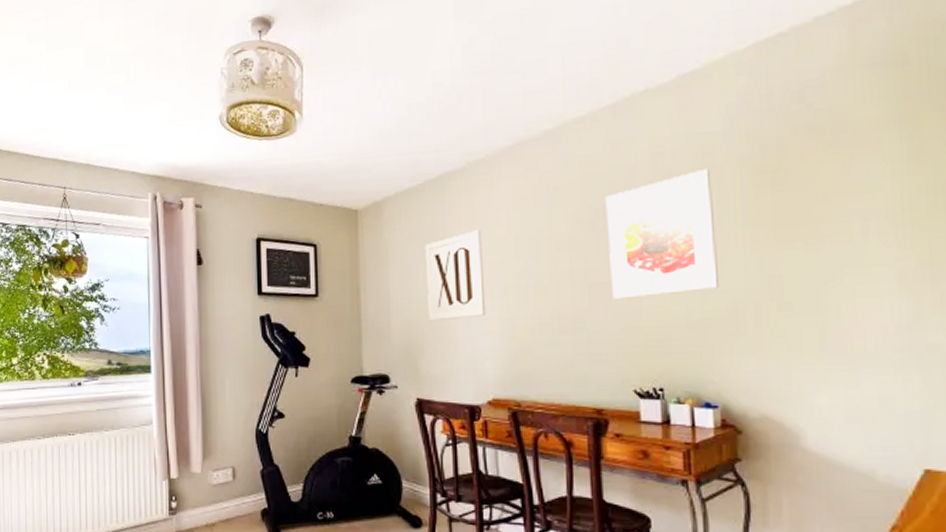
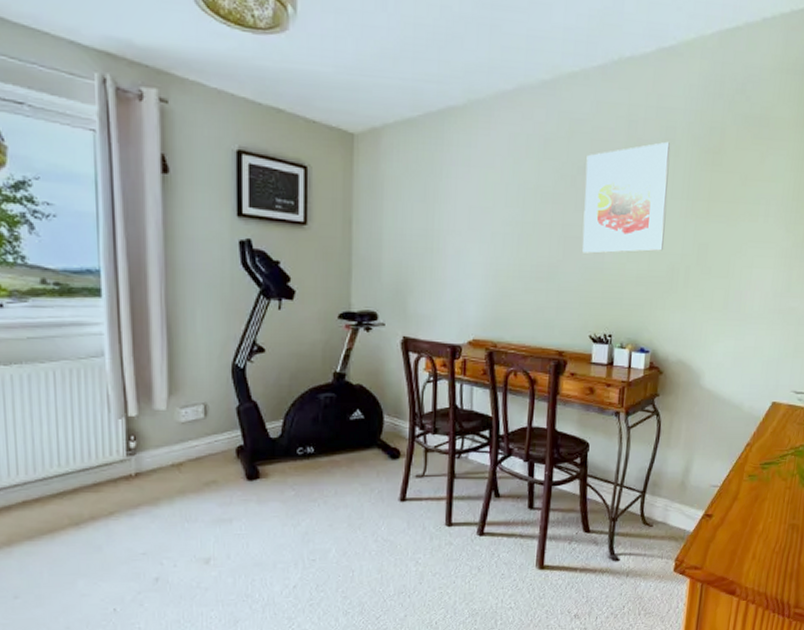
wall art: present [424,230,486,321] -> none [419,172,476,261]

